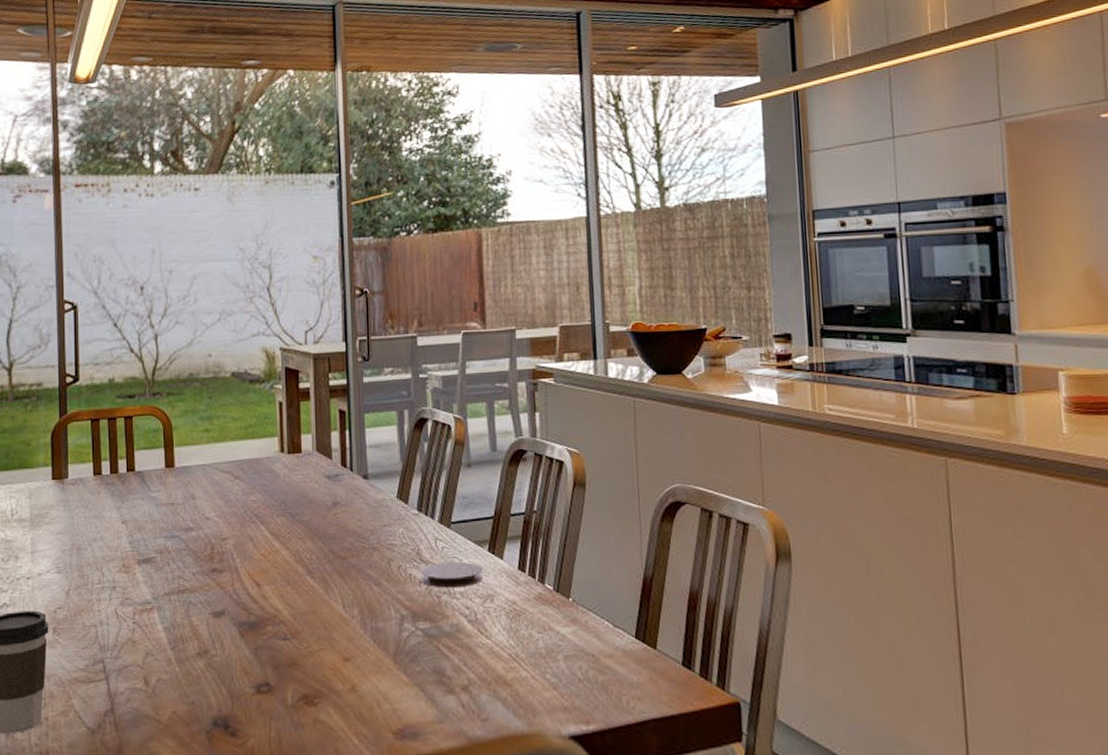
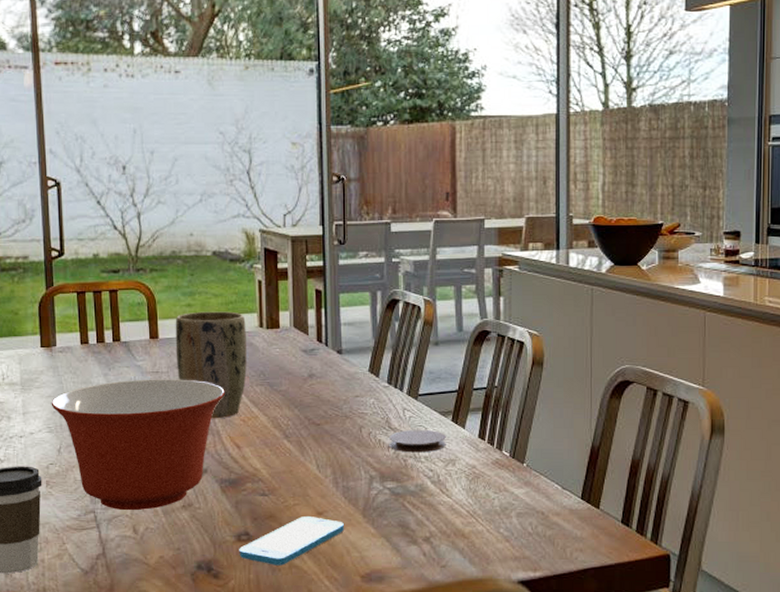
mixing bowl: none [61,511,244,658] -> present [51,379,225,510]
plant pot: none [192,436,267,554] -> present [175,311,247,419]
smartphone: none [259,663,373,721] -> present [239,516,344,566]

